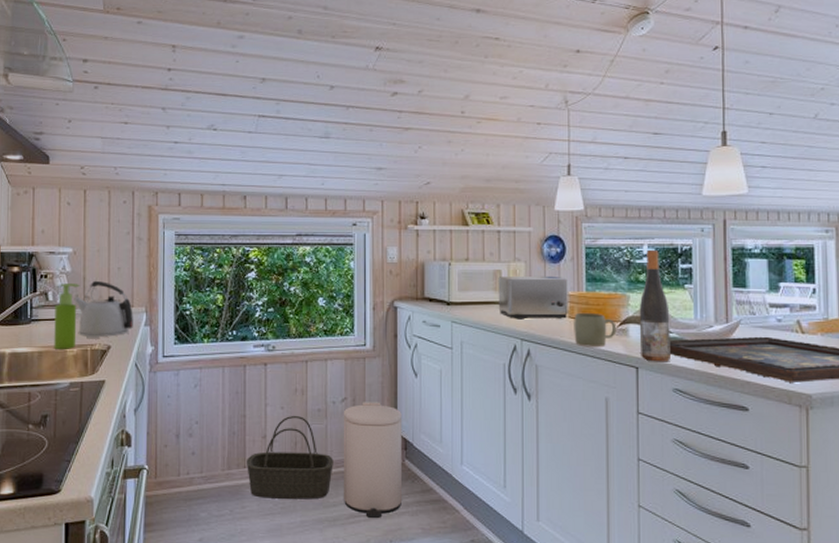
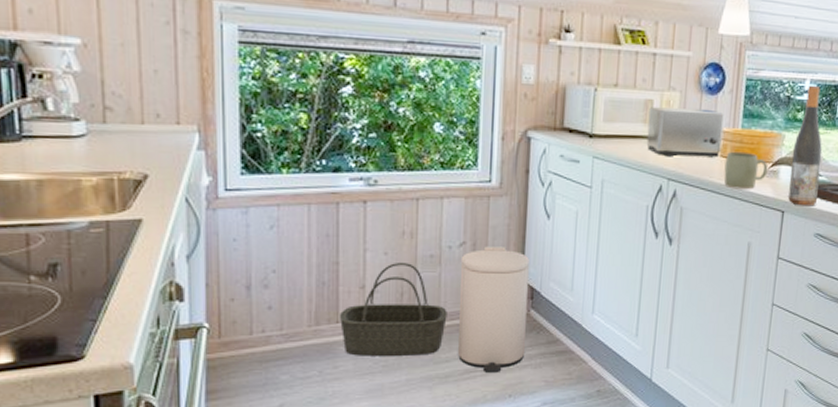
soap dispenser: present [54,282,80,349] -> none [58,87,96,178]
kettle: present [73,280,133,339] -> none [87,85,180,166]

